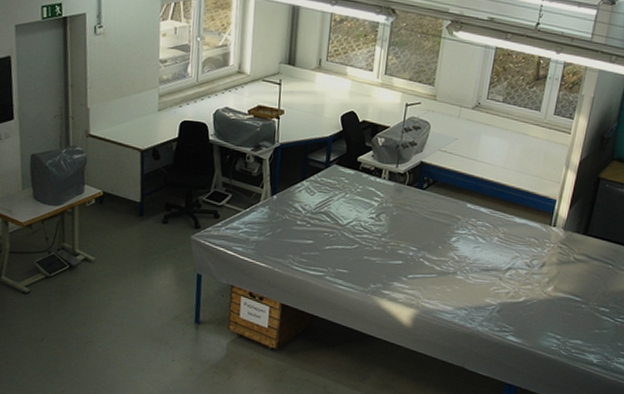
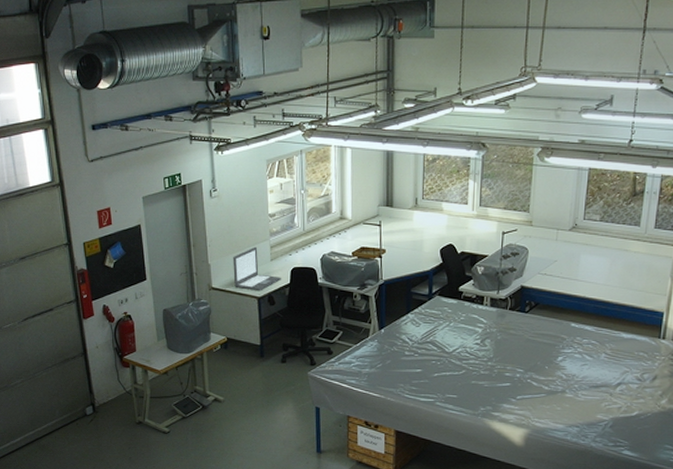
laptop: none [115,93,169,142] -> present [233,246,281,290]

